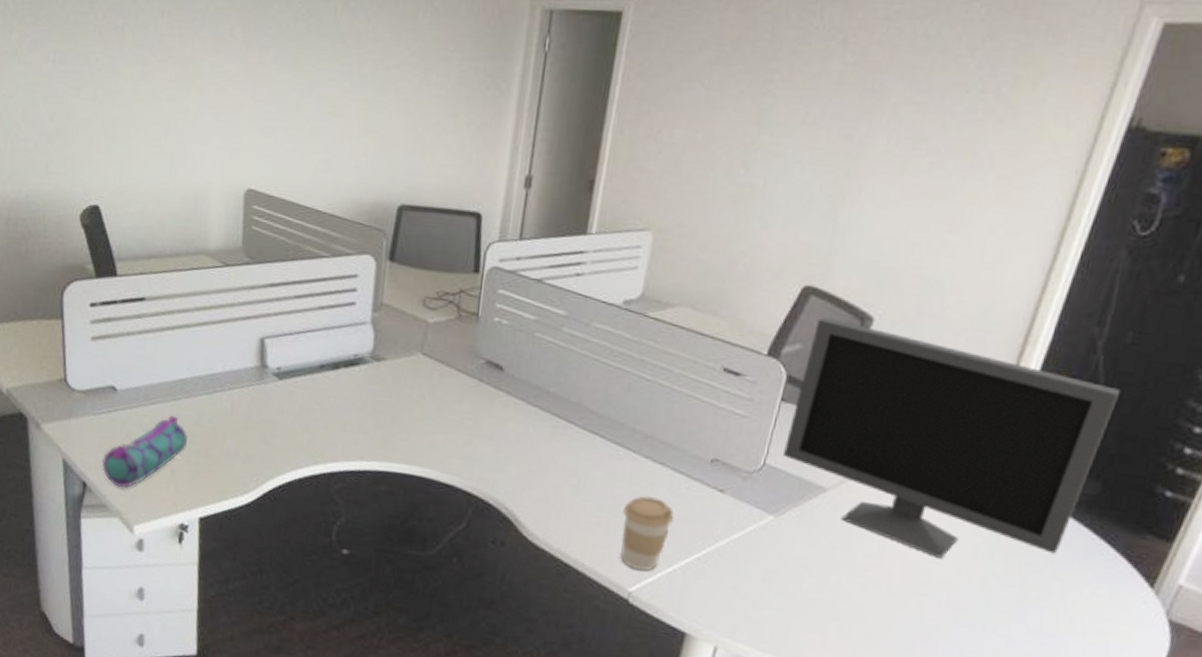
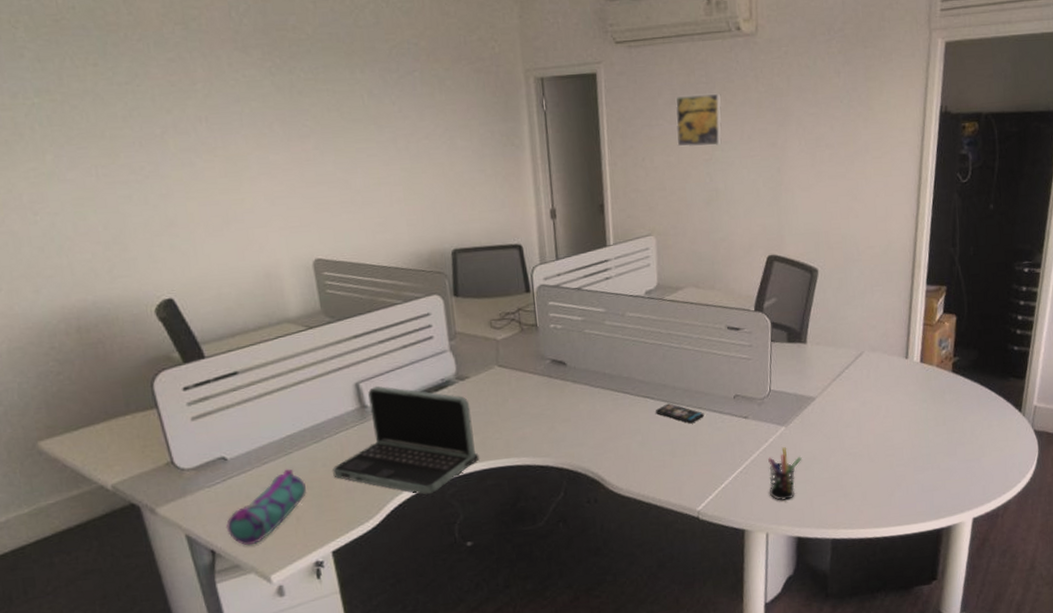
laptop: none [217,345,380,484] -> present [333,385,480,495]
smartphone: none [603,448,666,481] -> present [656,403,704,424]
coffee cup: present [619,495,674,572] -> none [680,434,718,493]
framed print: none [710,55,788,129] -> present [675,93,723,147]
pen holder: none [730,543,788,613] -> present [768,447,802,501]
monitor: present [783,317,1121,558] -> none [780,275,975,427]

